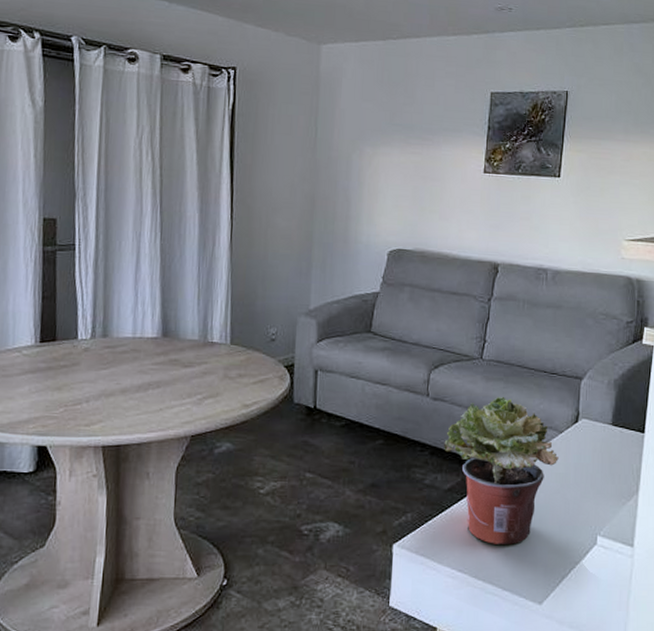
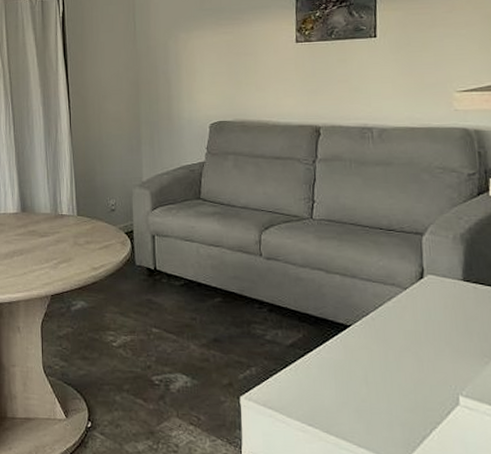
potted plant: present [444,396,559,545] -> none [282,254,406,401]

